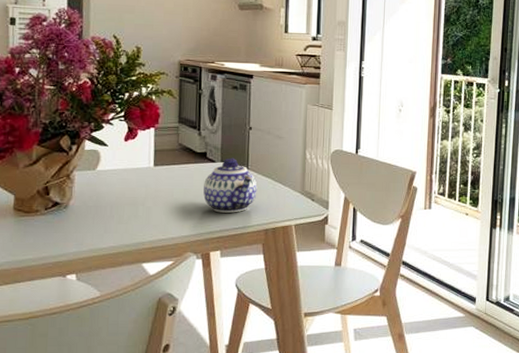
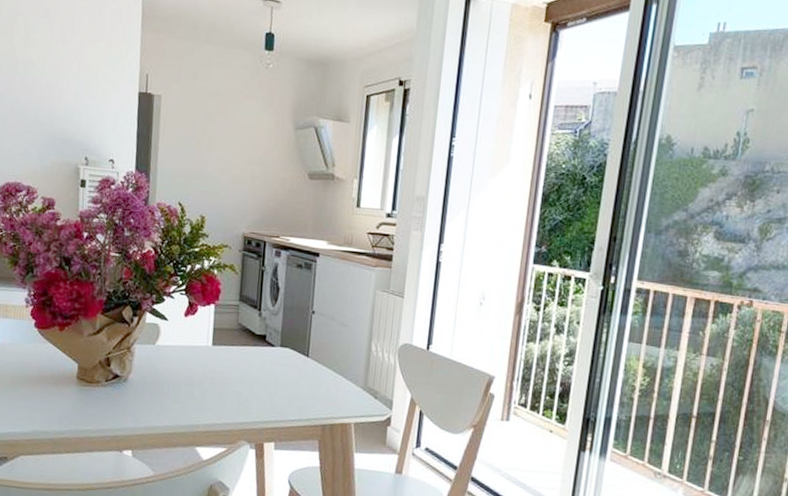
teapot: present [203,158,257,213] -> none [260,343,317,404]

